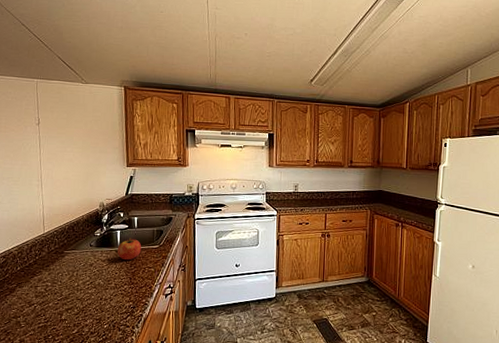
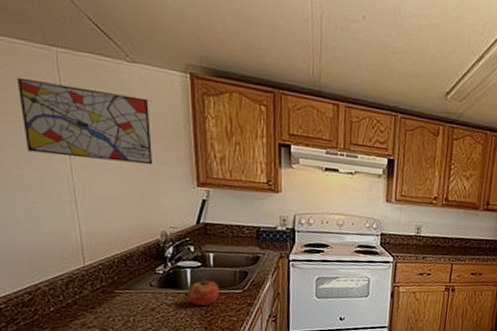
wall art: none [10,101,97,154] -> present [16,77,153,165]

